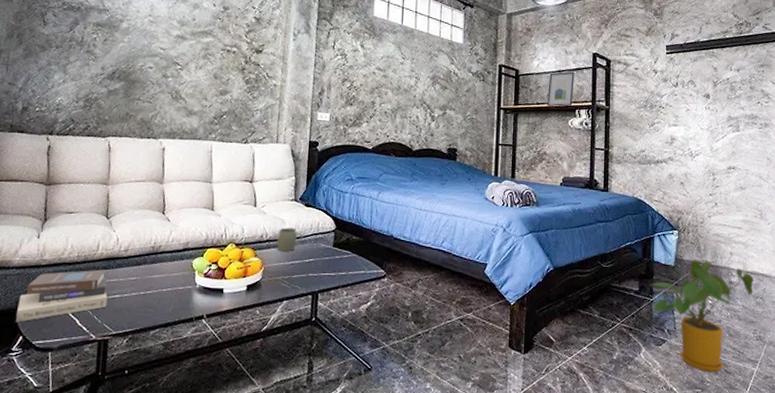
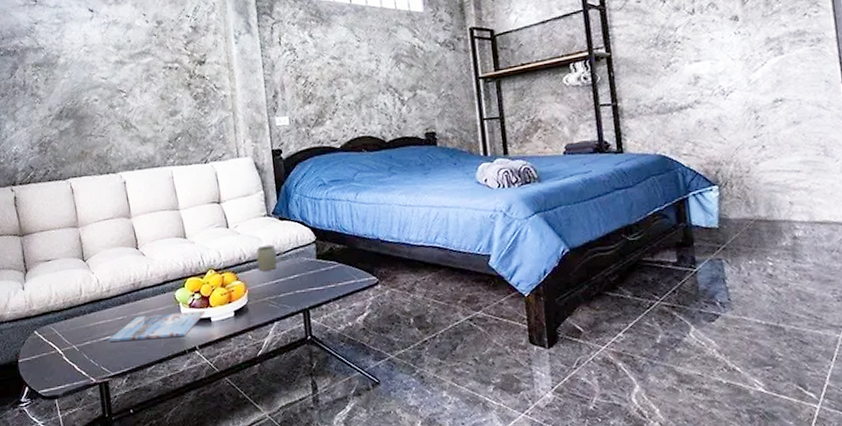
books: present [16,269,108,323] -> none [17,312,101,374]
magazine: none [116,279,219,303] -> present [108,311,206,342]
picture frame: present [547,71,575,107] -> none [531,19,565,66]
house plant: present [651,260,755,373] -> none [692,216,827,346]

